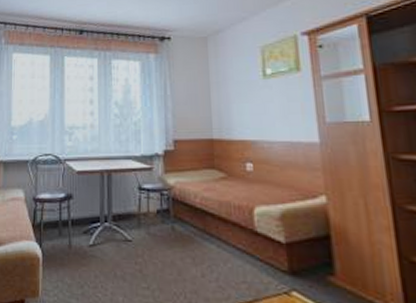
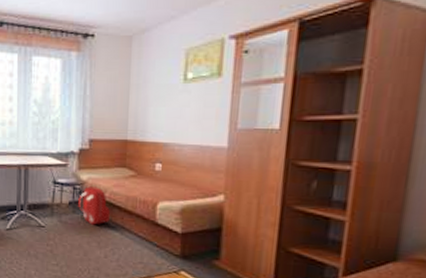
backpack: none [167,191,203,237] -> present [78,186,110,225]

